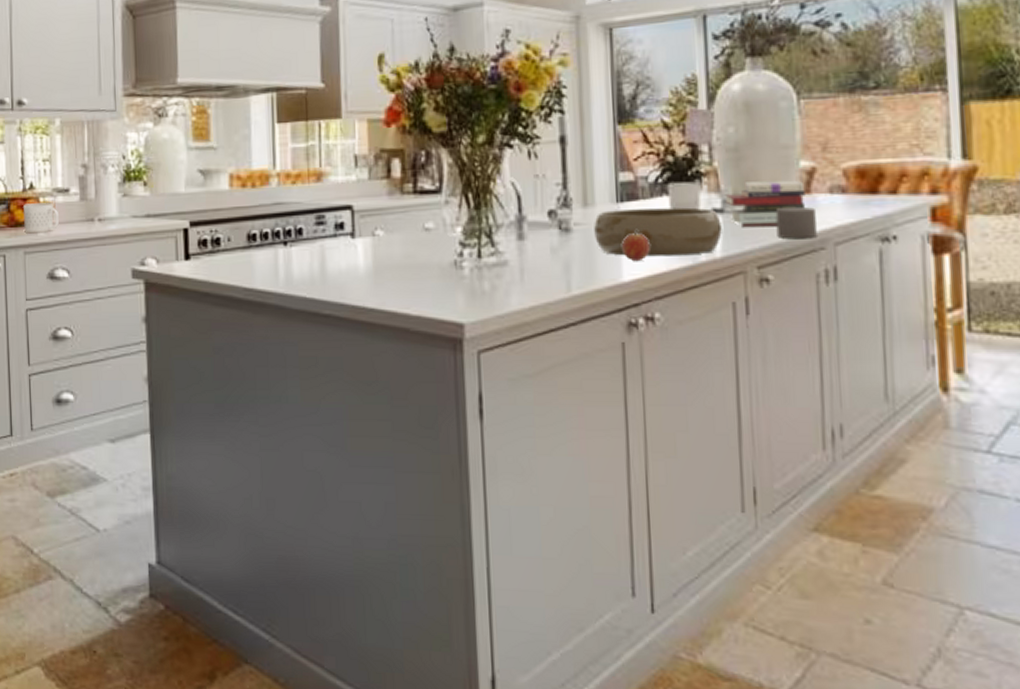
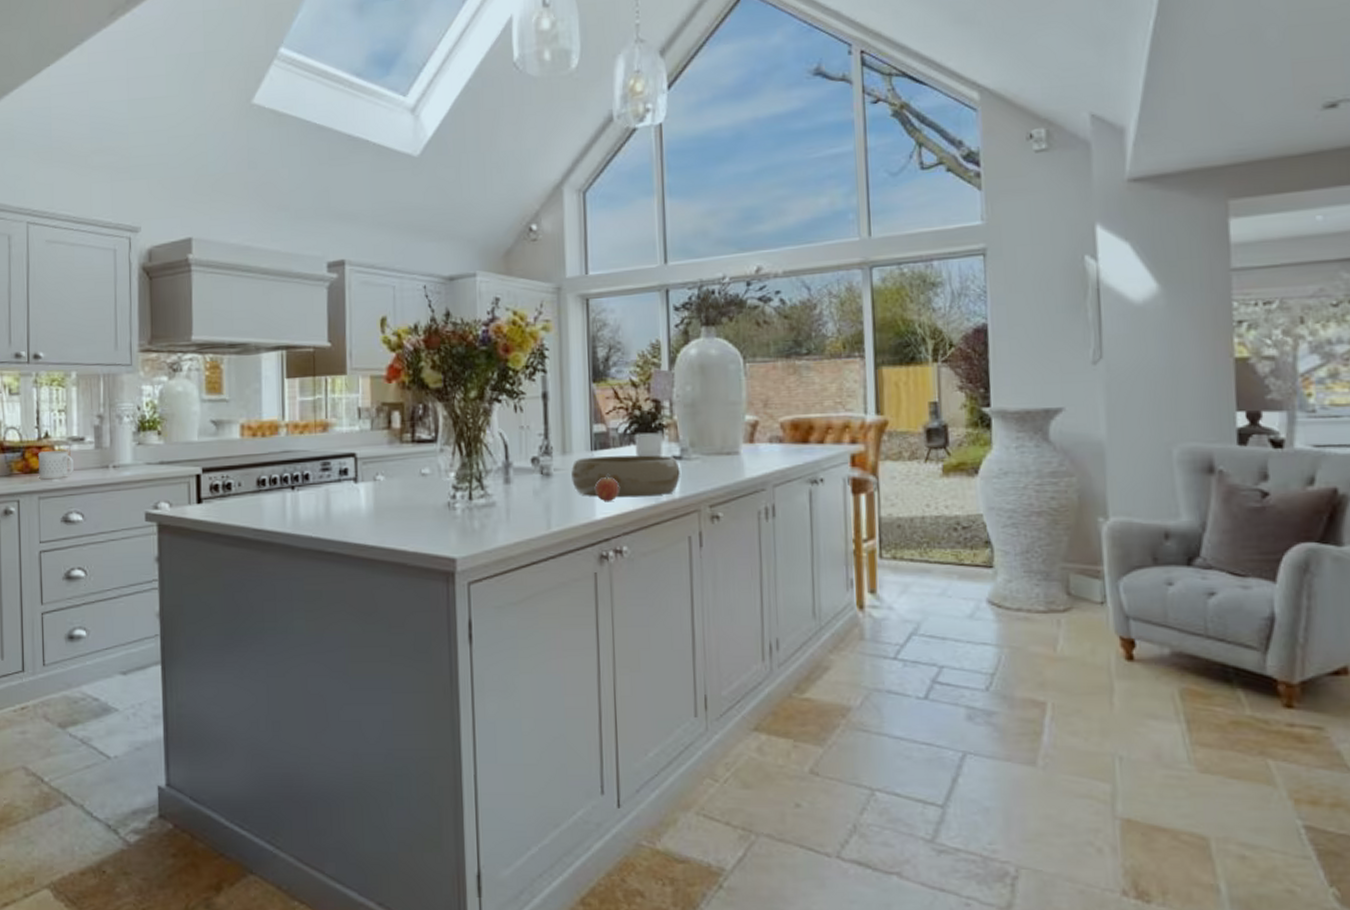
books: present [725,180,805,228] -> none [683,431,750,472]
jar: present [775,206,817,239] -> none [725,454,759,482]

